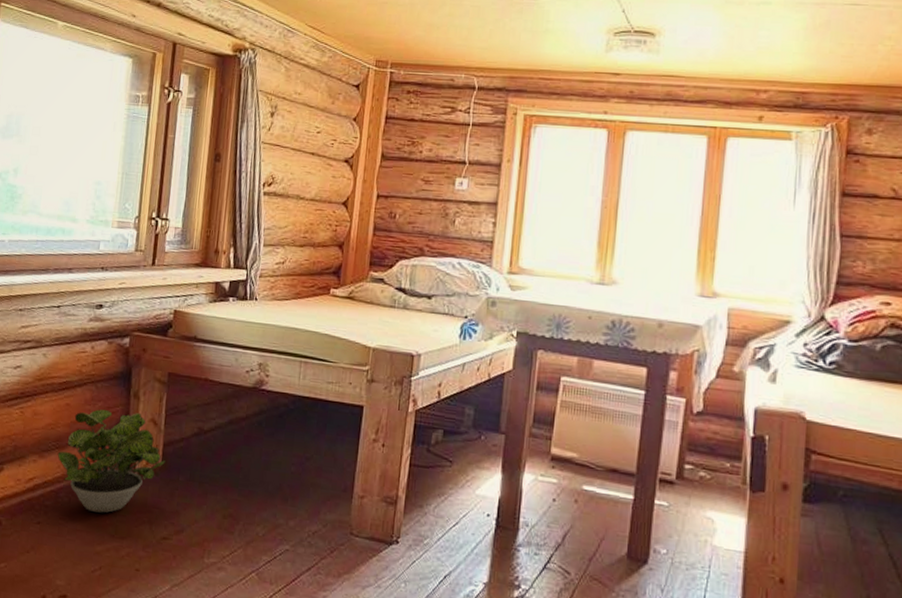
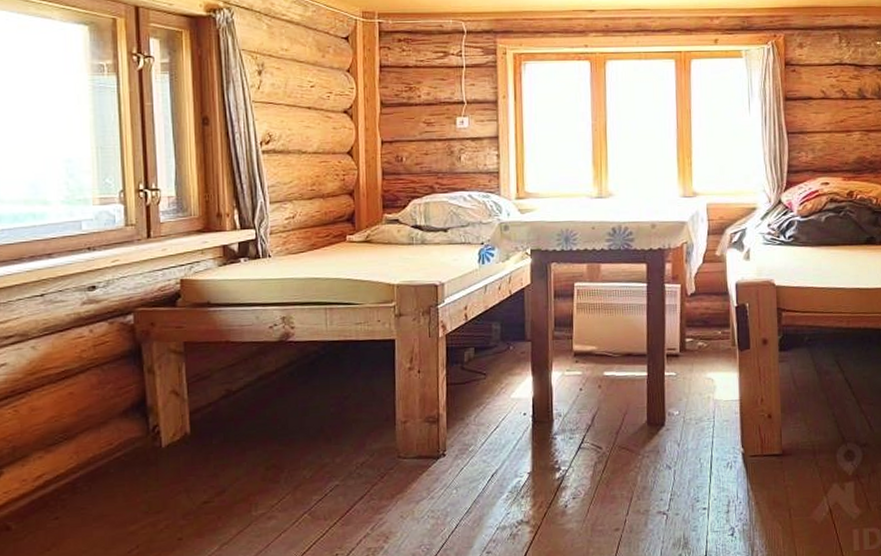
potted plant: present [57,409,165,513] -> none [67,387,194,494]

